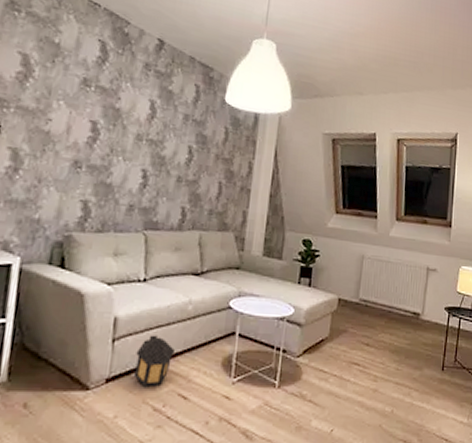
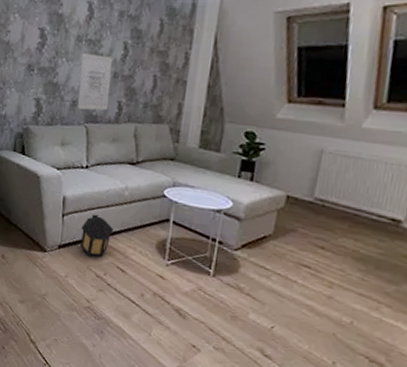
wall art: none [135,152,176,217] -> present [77,52,113,111]

